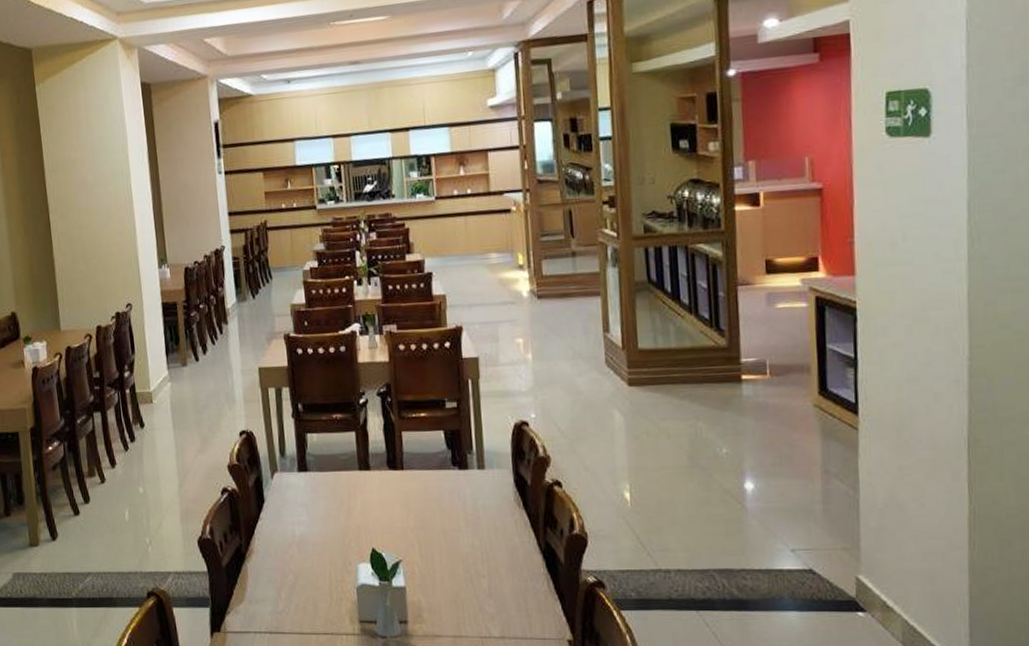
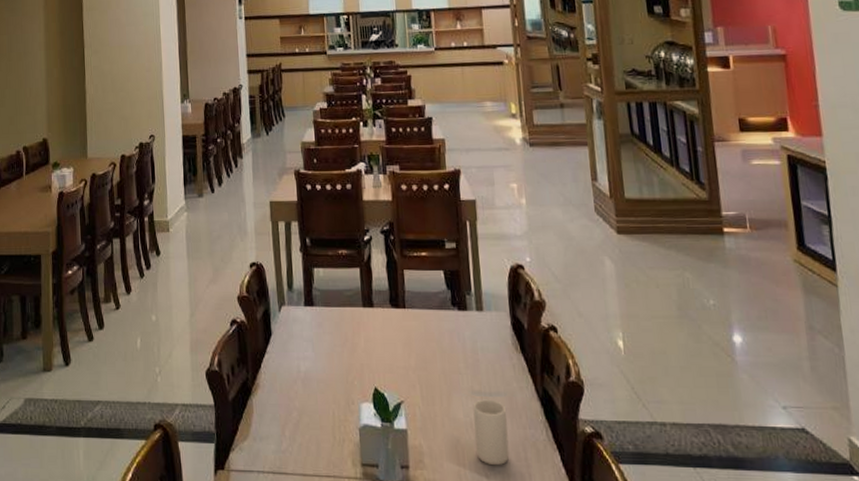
cup: none [473,555,510,617] -> present [473,399,510,466]

